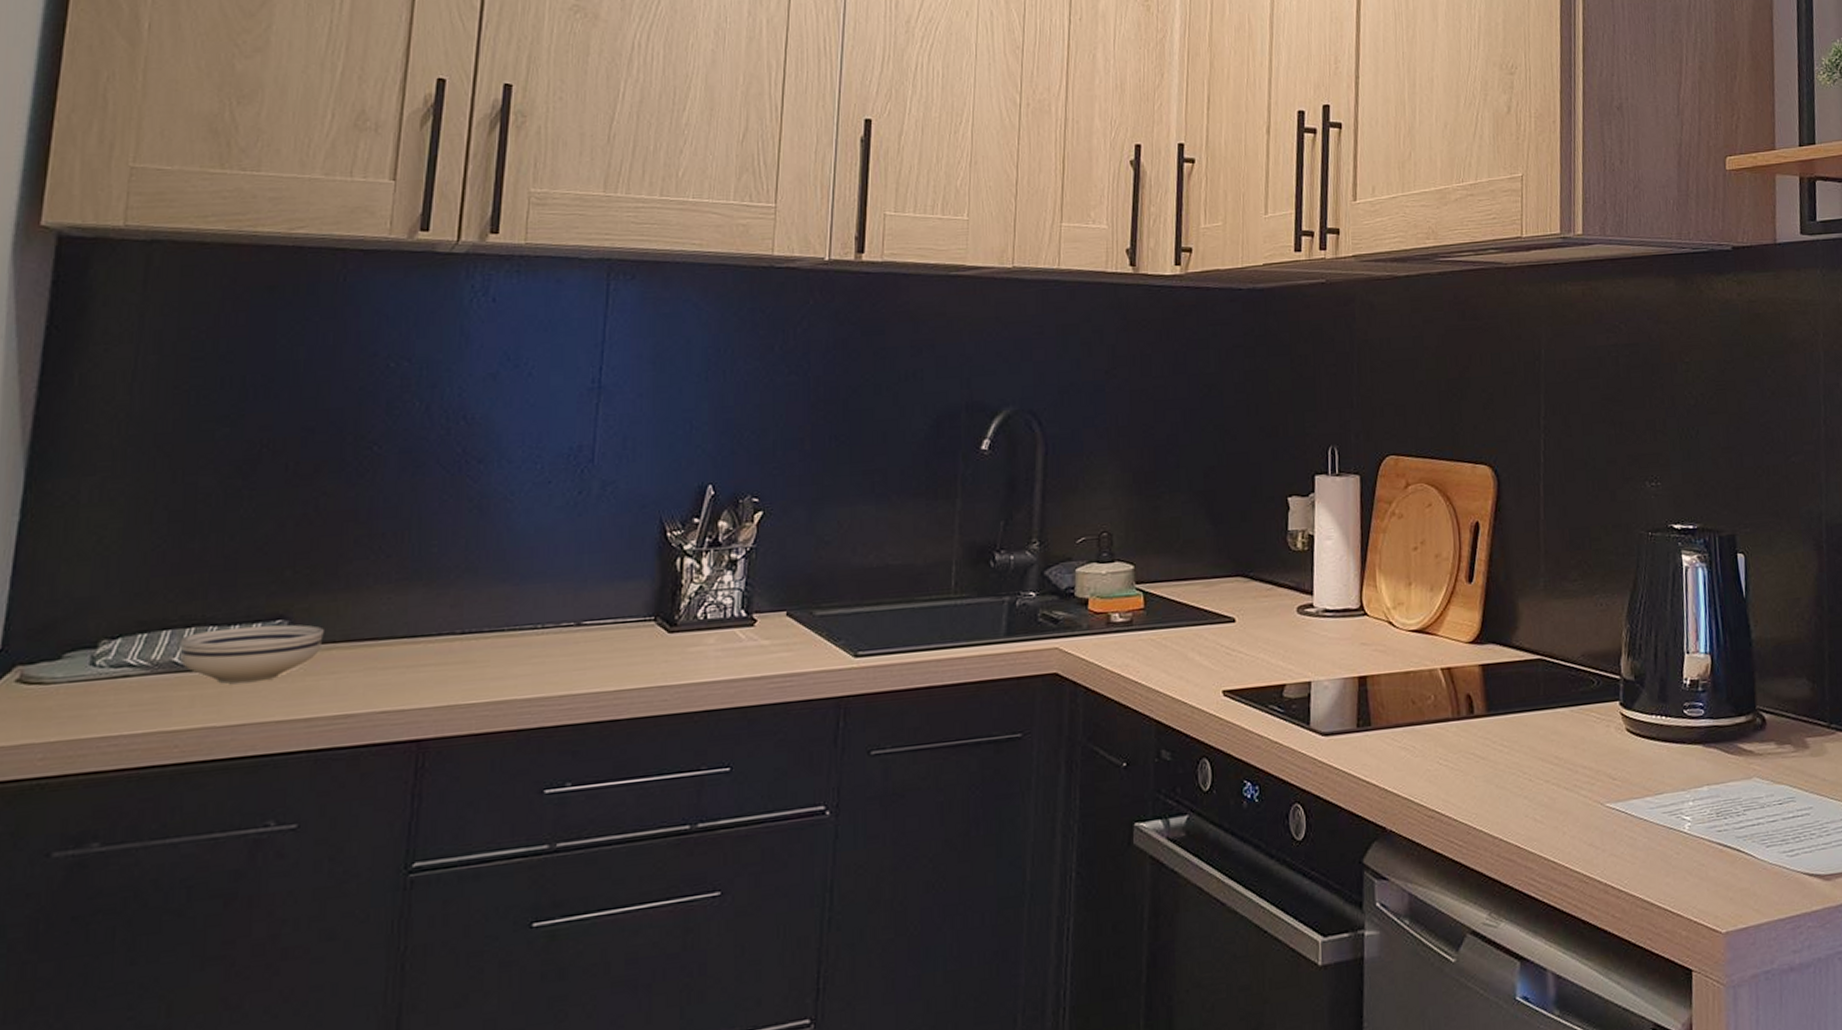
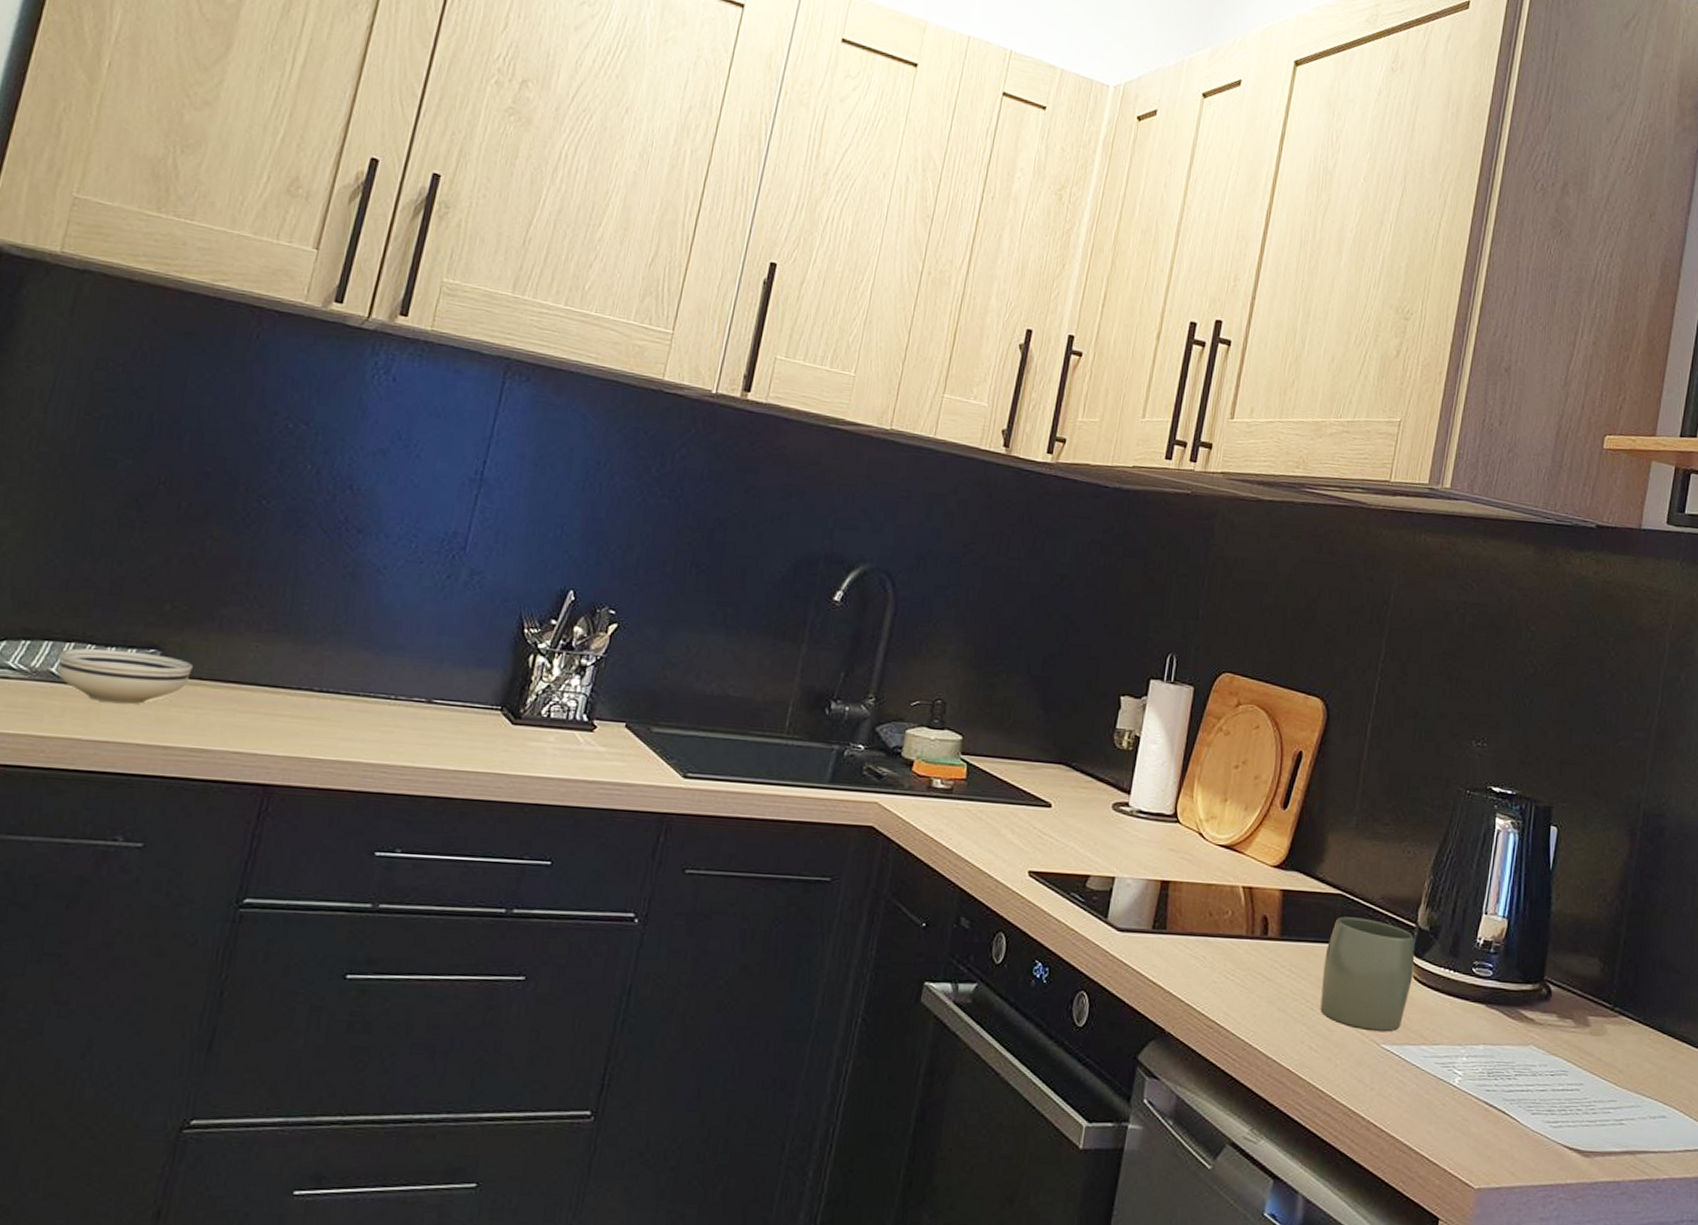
mug: none [1534,678,1626,793] -> present [1320,916,1415,1032]

